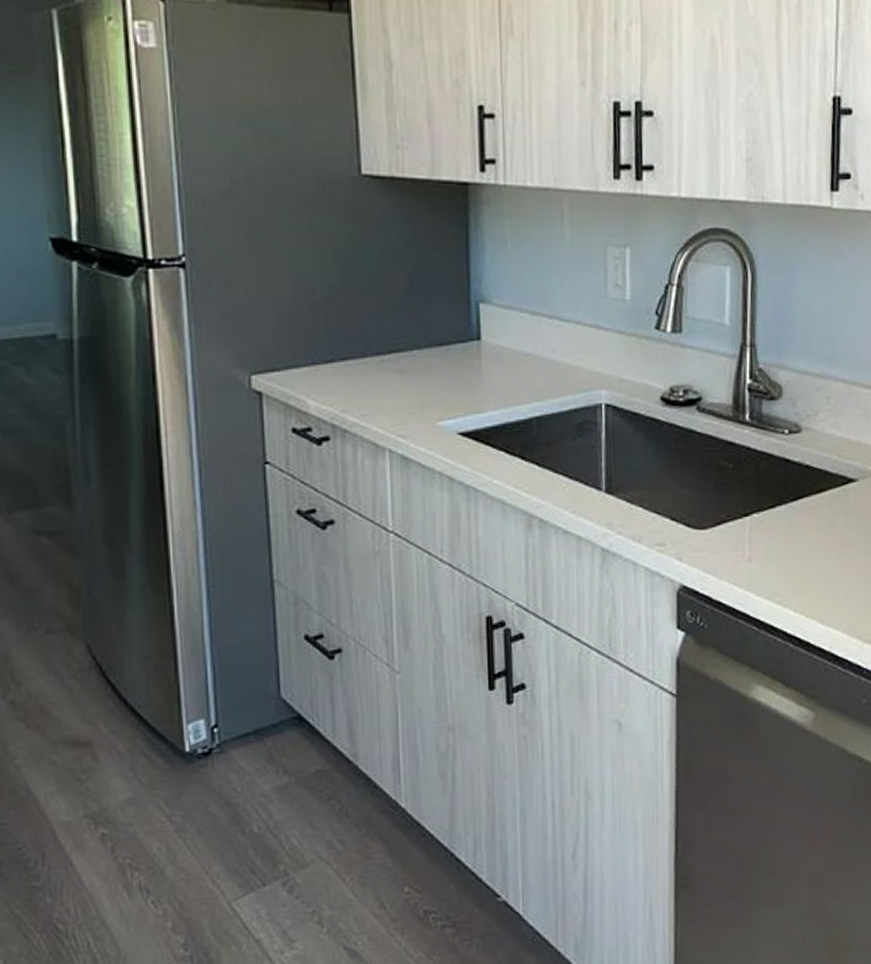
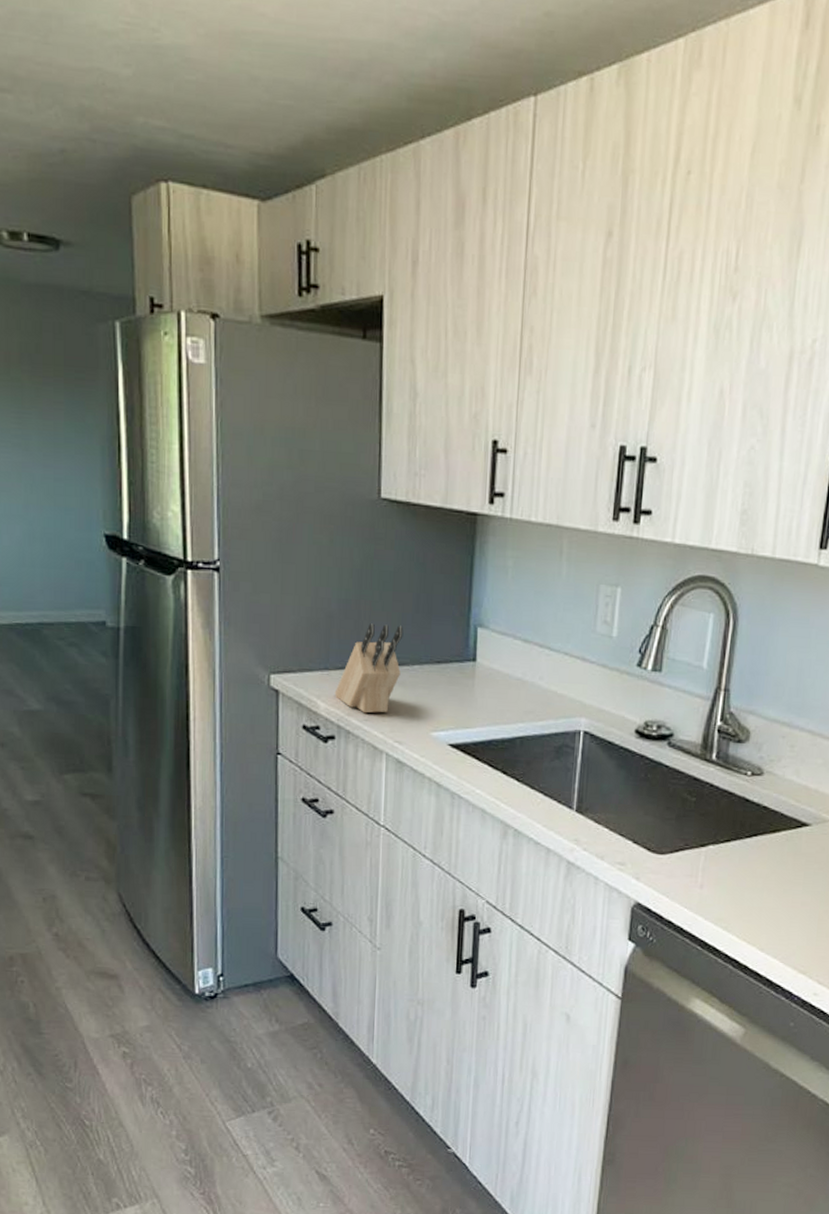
knife block: none [325,308,398,409] -> present [334,623,404,714]

